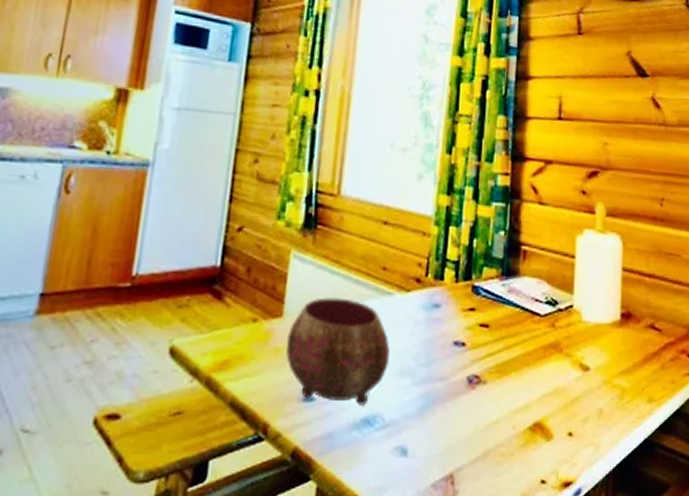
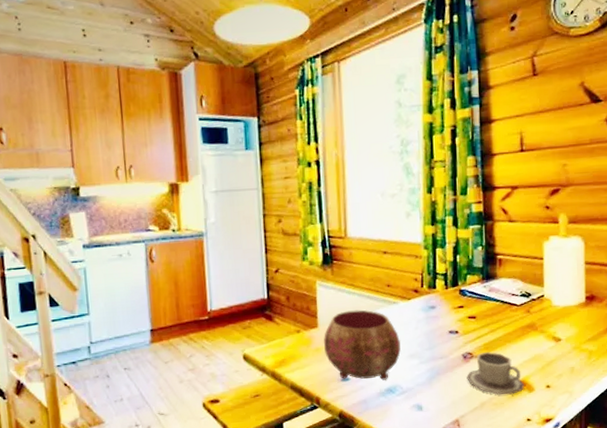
cup: none [469,377,542,442] -> present [466,352,525,395]

